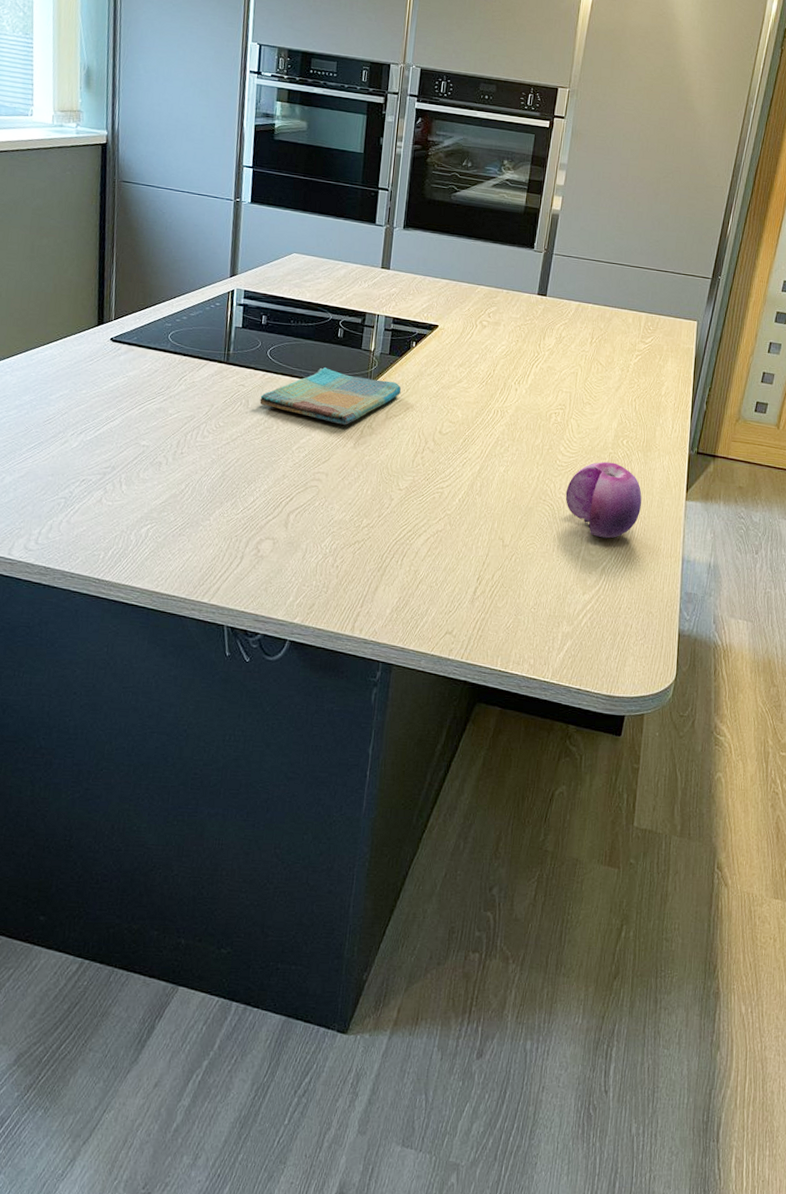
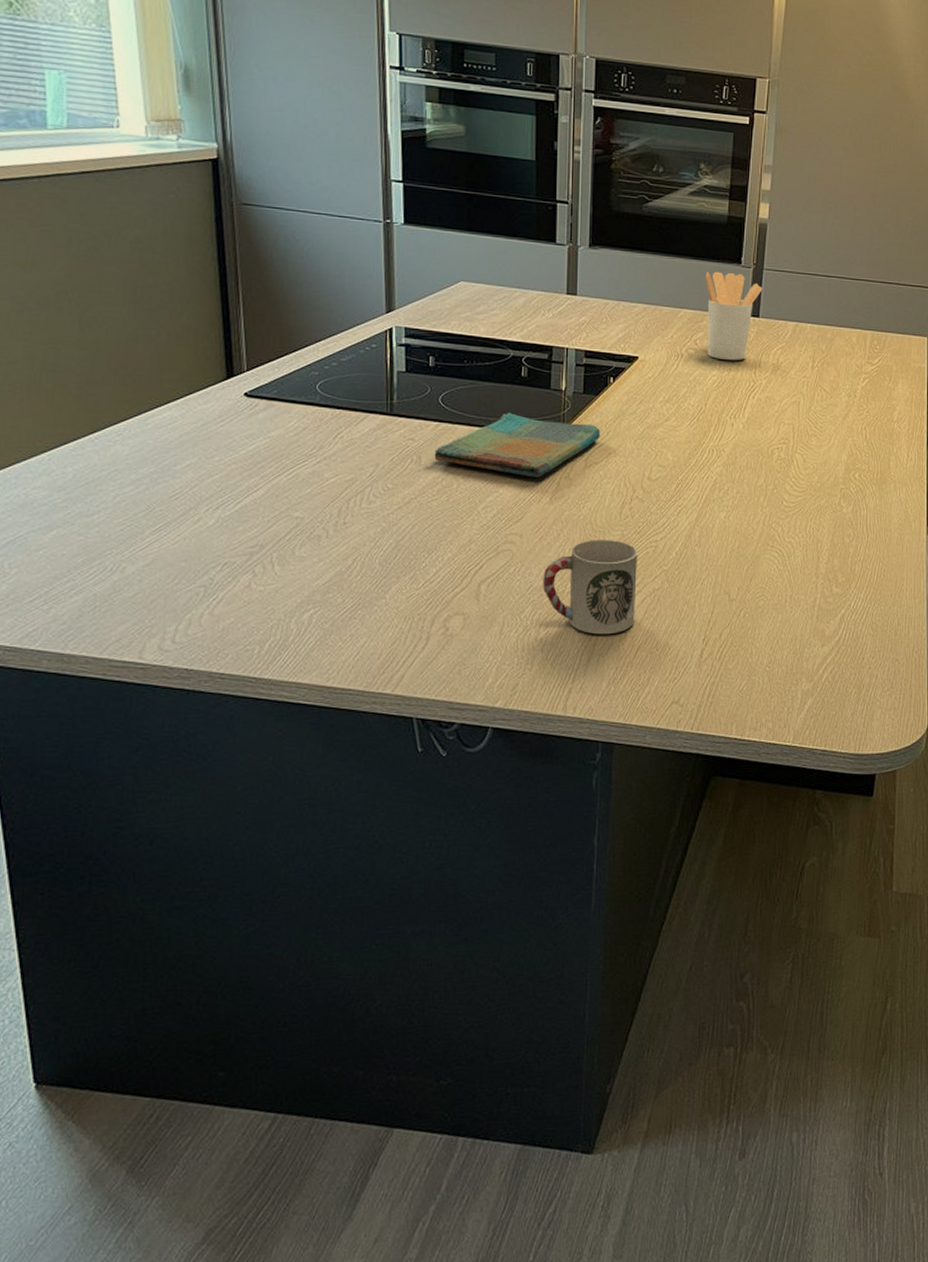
cup: none [341,482,426,567] -> present [542,540,637,635]
utensil holder: none [499,254,551,333] -> present [705,271,763,361]
fruit: present [565,461,642,539] -> none [795,499,879,583]

